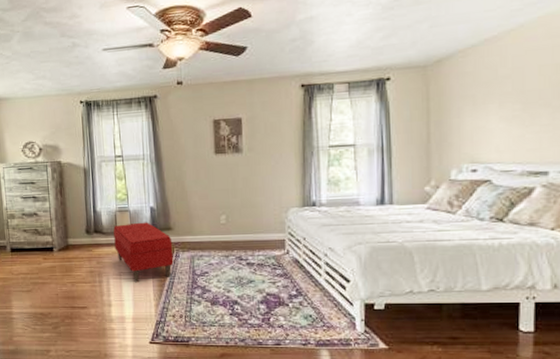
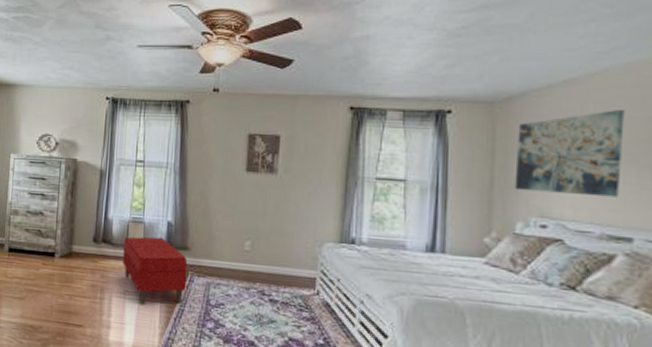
wall art: none [448,60,538,142] -> present [514,110,625,198]

